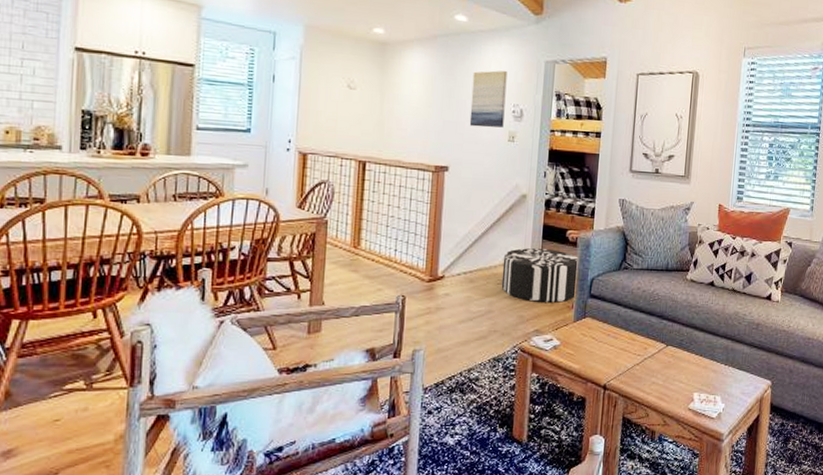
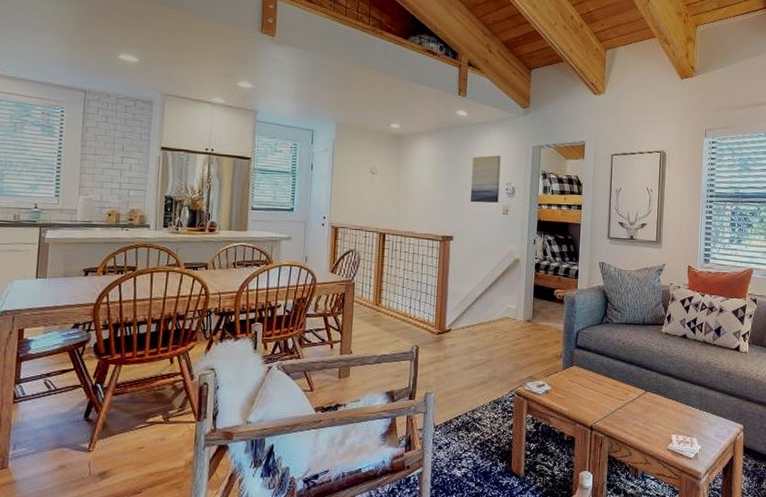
pouf: present [501,248,578,303] -> none [499,305,565,353]

